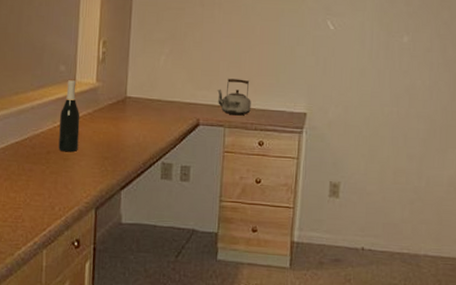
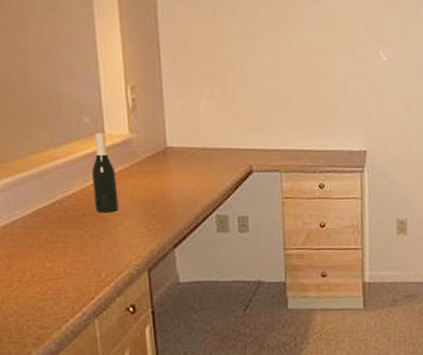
kettle: present [217,78,251,116] -> none [268,119,307,159]

